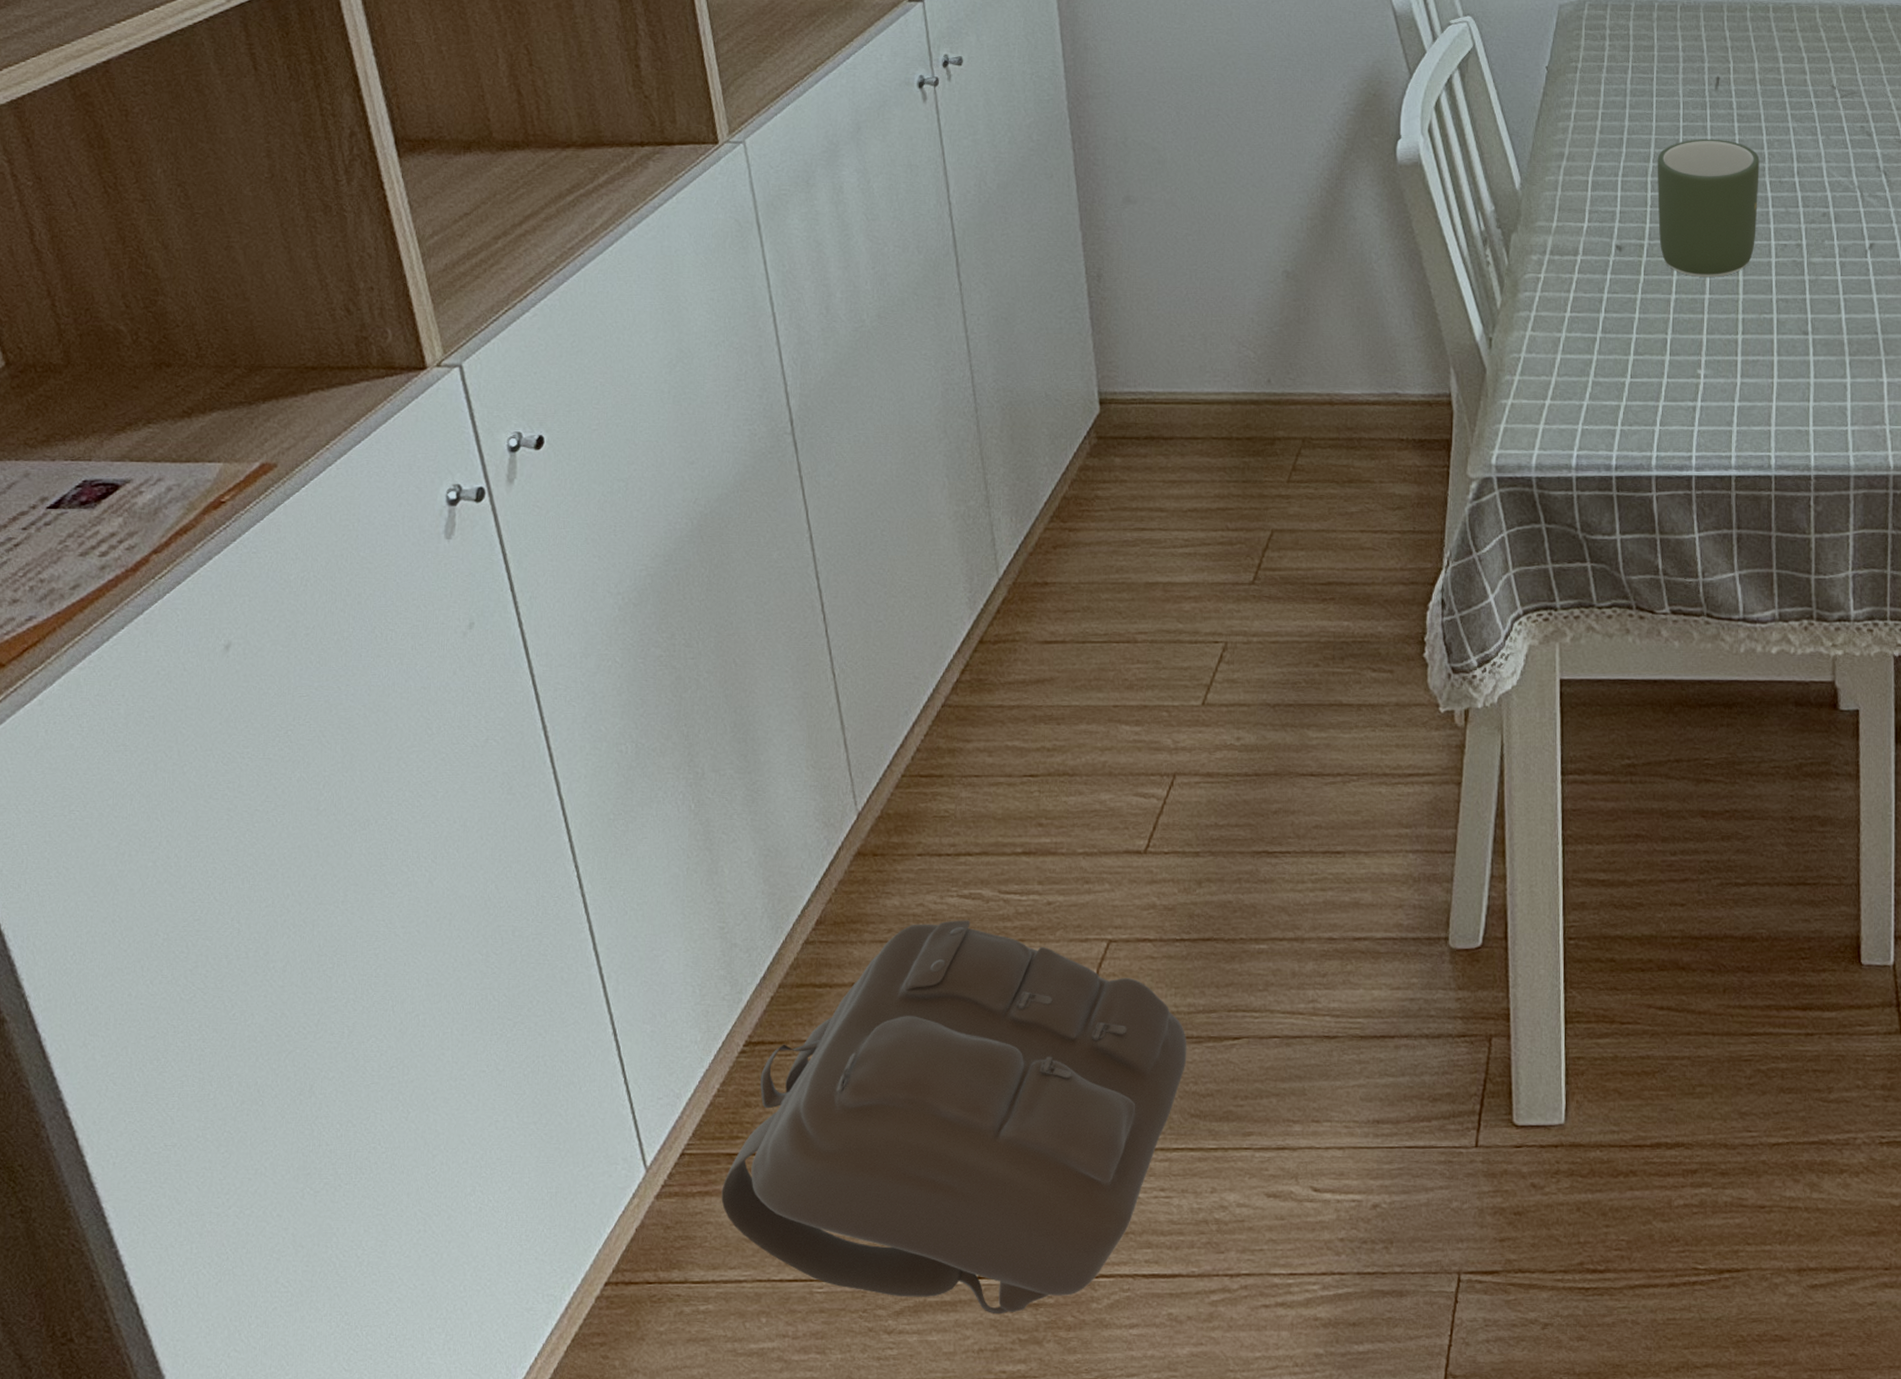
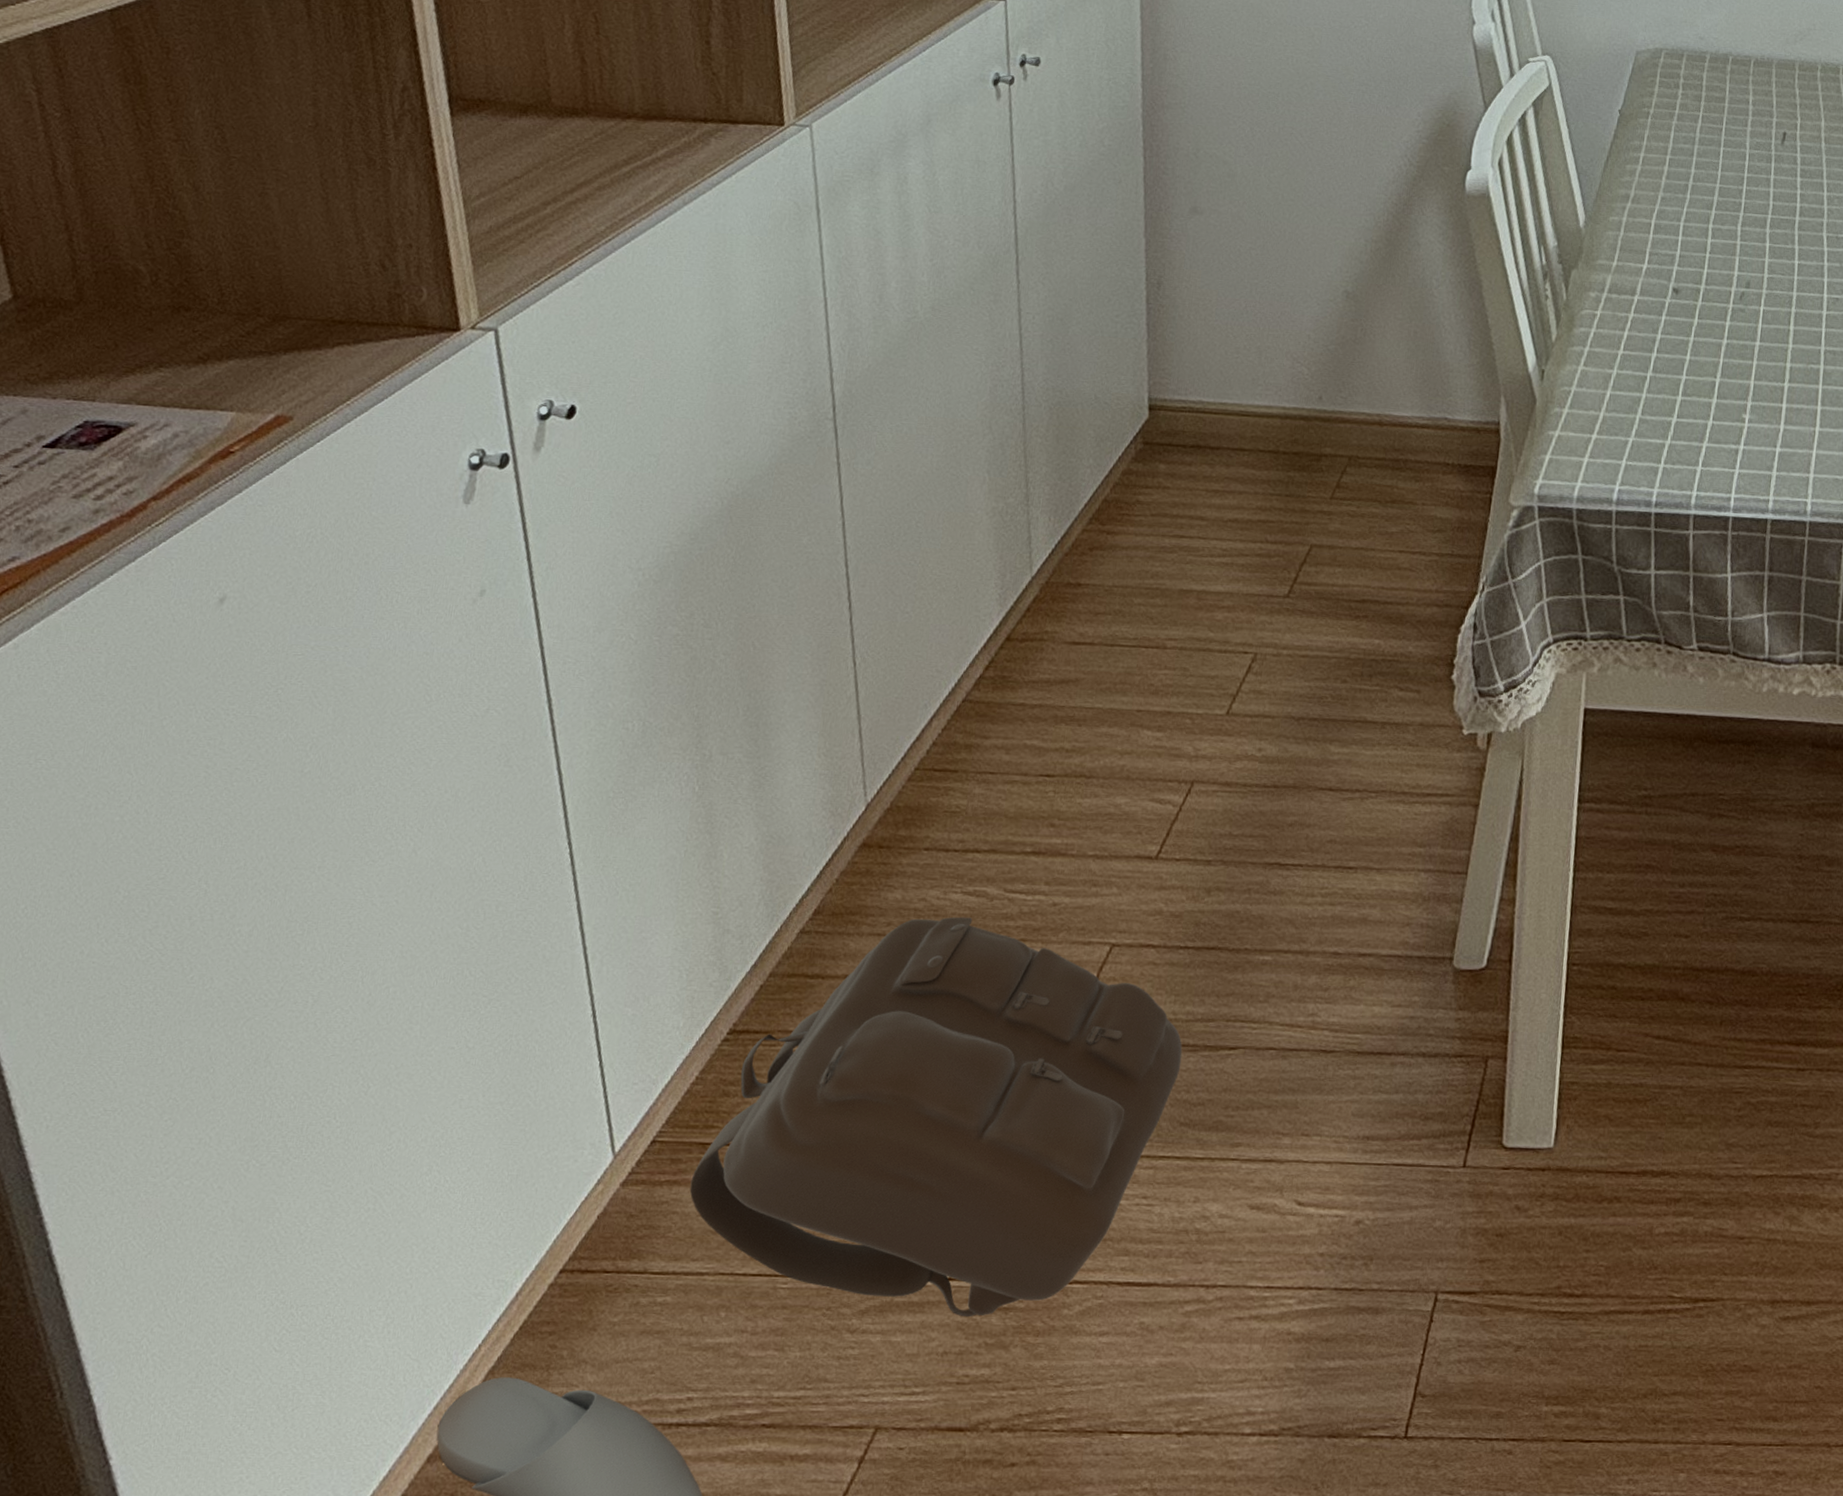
mug: present [1657,139,1760,277] -> none [1715,190,1819,326]

